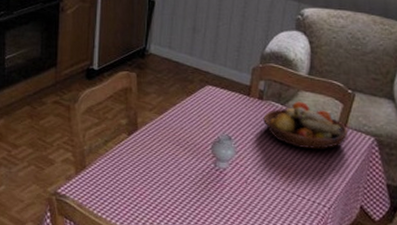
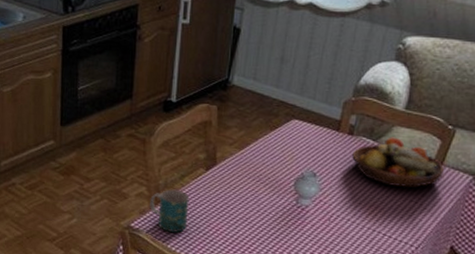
mug: none [75,154,113,198] -> present [150,189,190,233]

